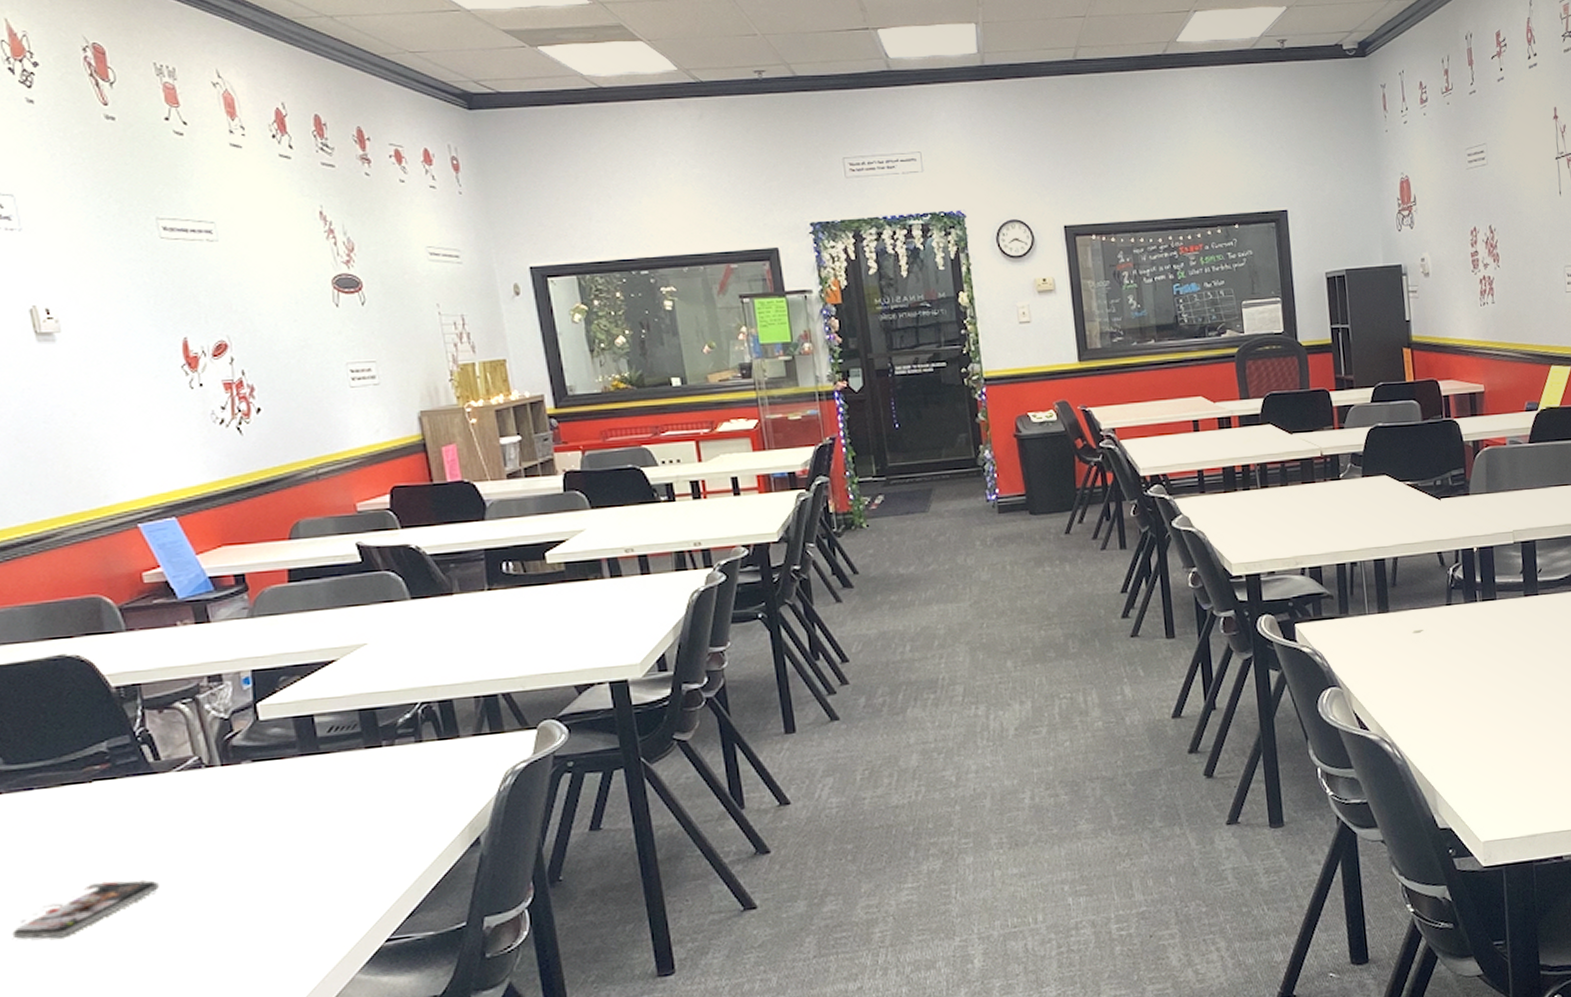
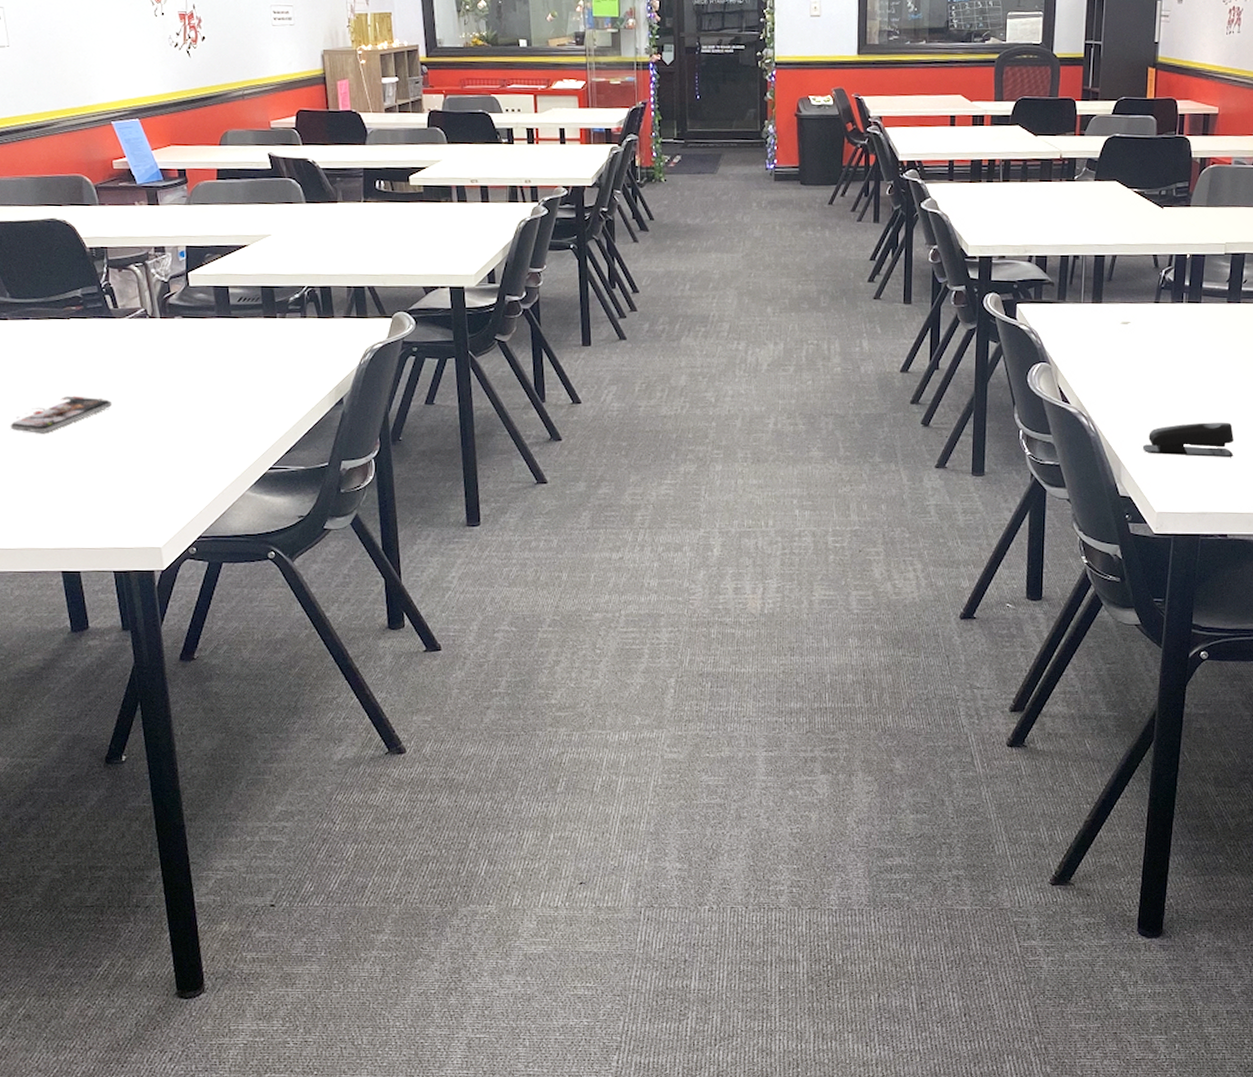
stapler: none [1456,729,1557,776] -> present [1142,422,1235,458]

